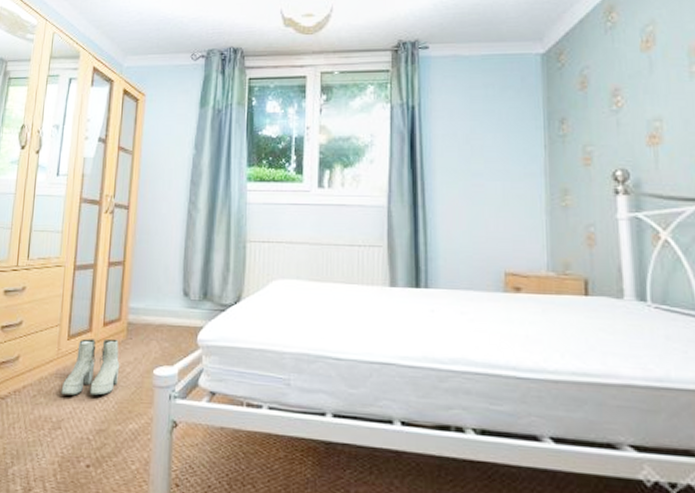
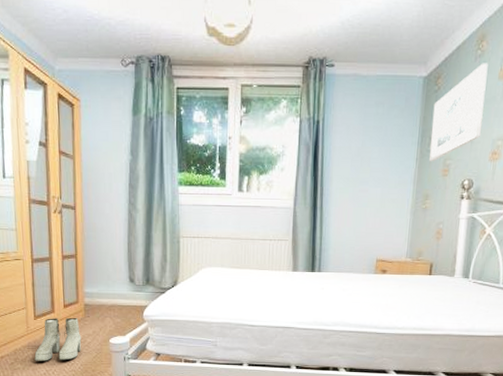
wall art: none [558,35,628,149] -> present [429,63,488,162]

